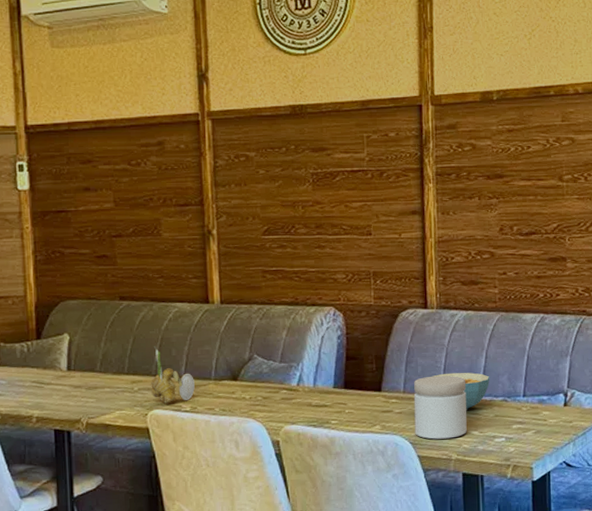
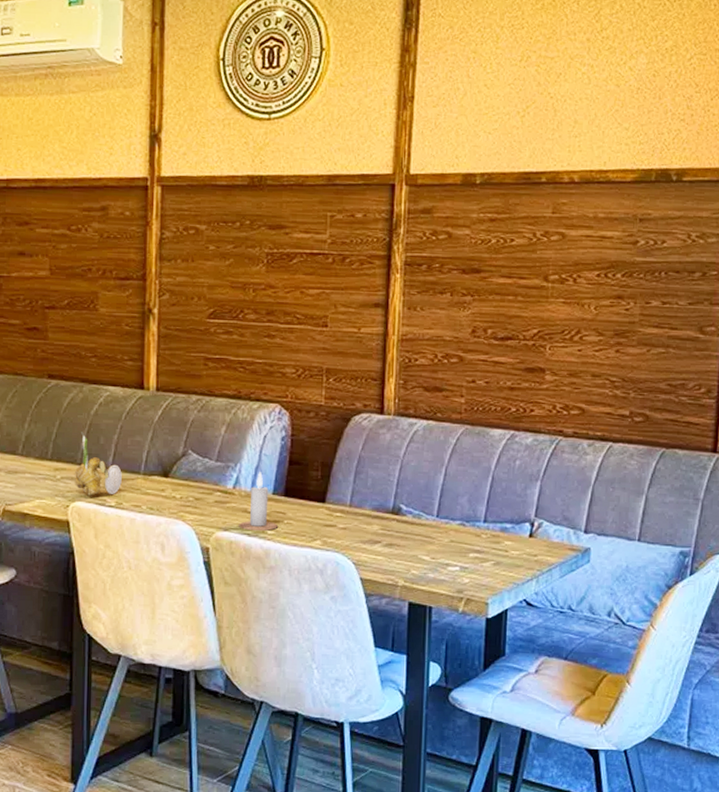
candle: none [305,369,340,423] -> present [239,472,278,532]
jar: present [413,375,467,440] -> none [359,490,421,562]
cereal bowl: present [432,372,490,410] -> none [383,488,448,532]

